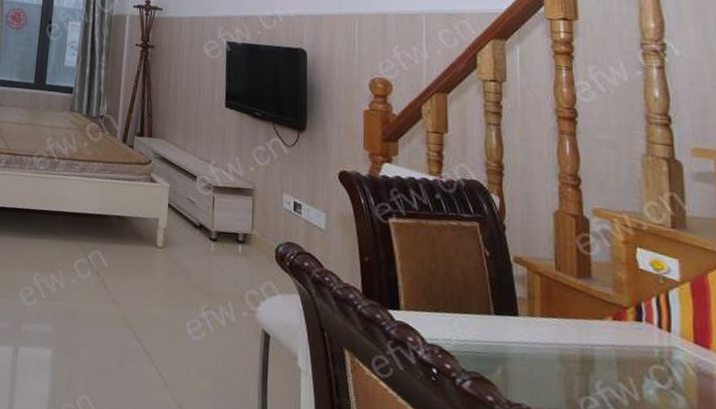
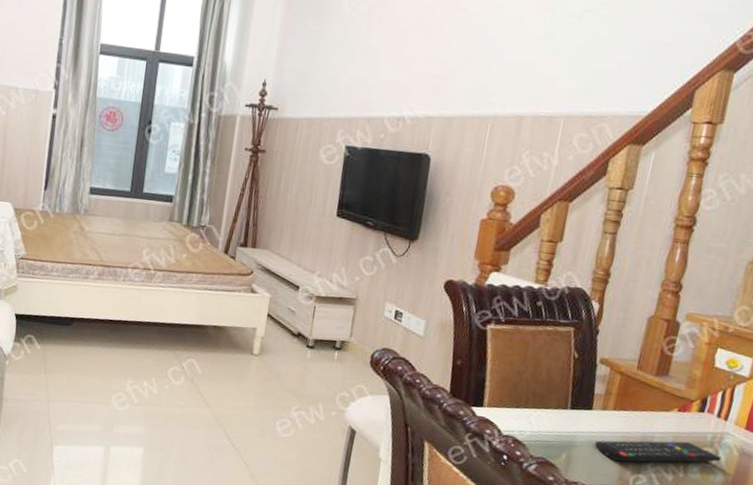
remote control: none [531,353,677,383] -> present [595,440,722,462]

